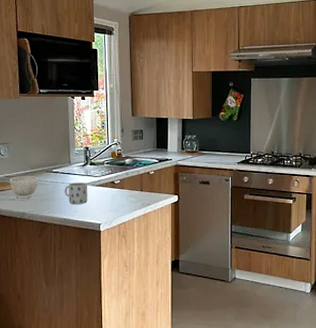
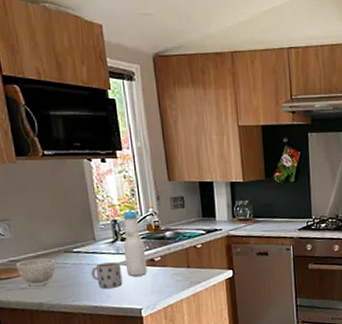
bottle: none [91,139,108,195] -> present [123,209,148,276]

